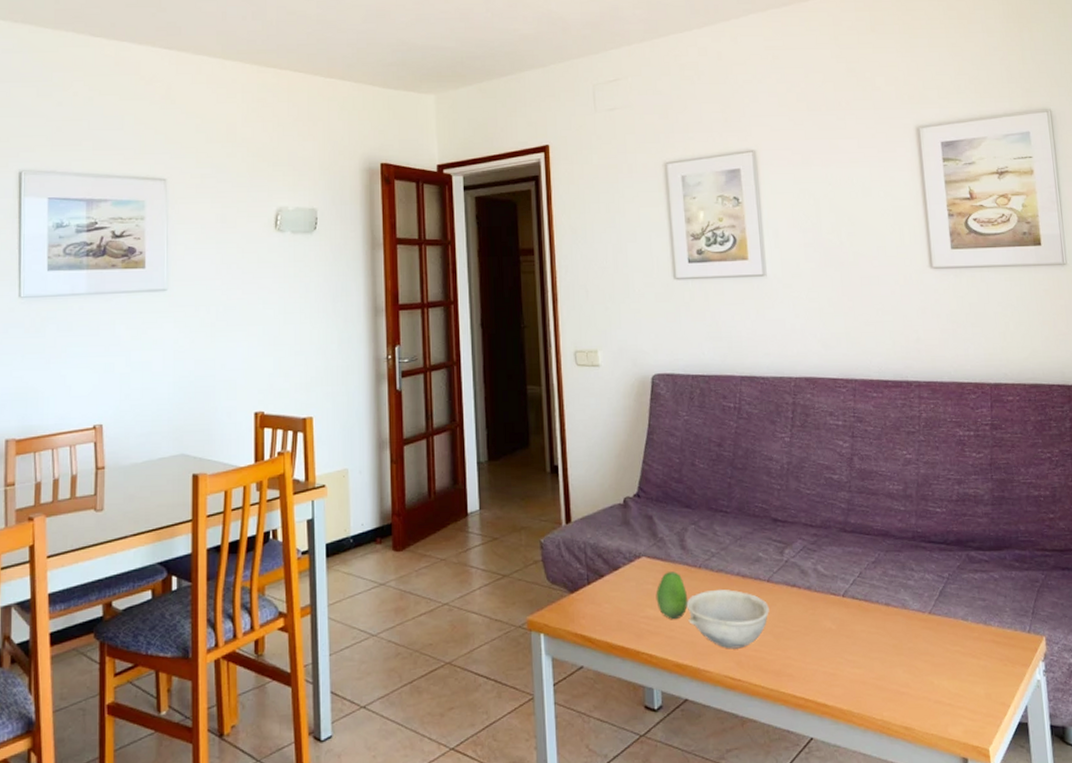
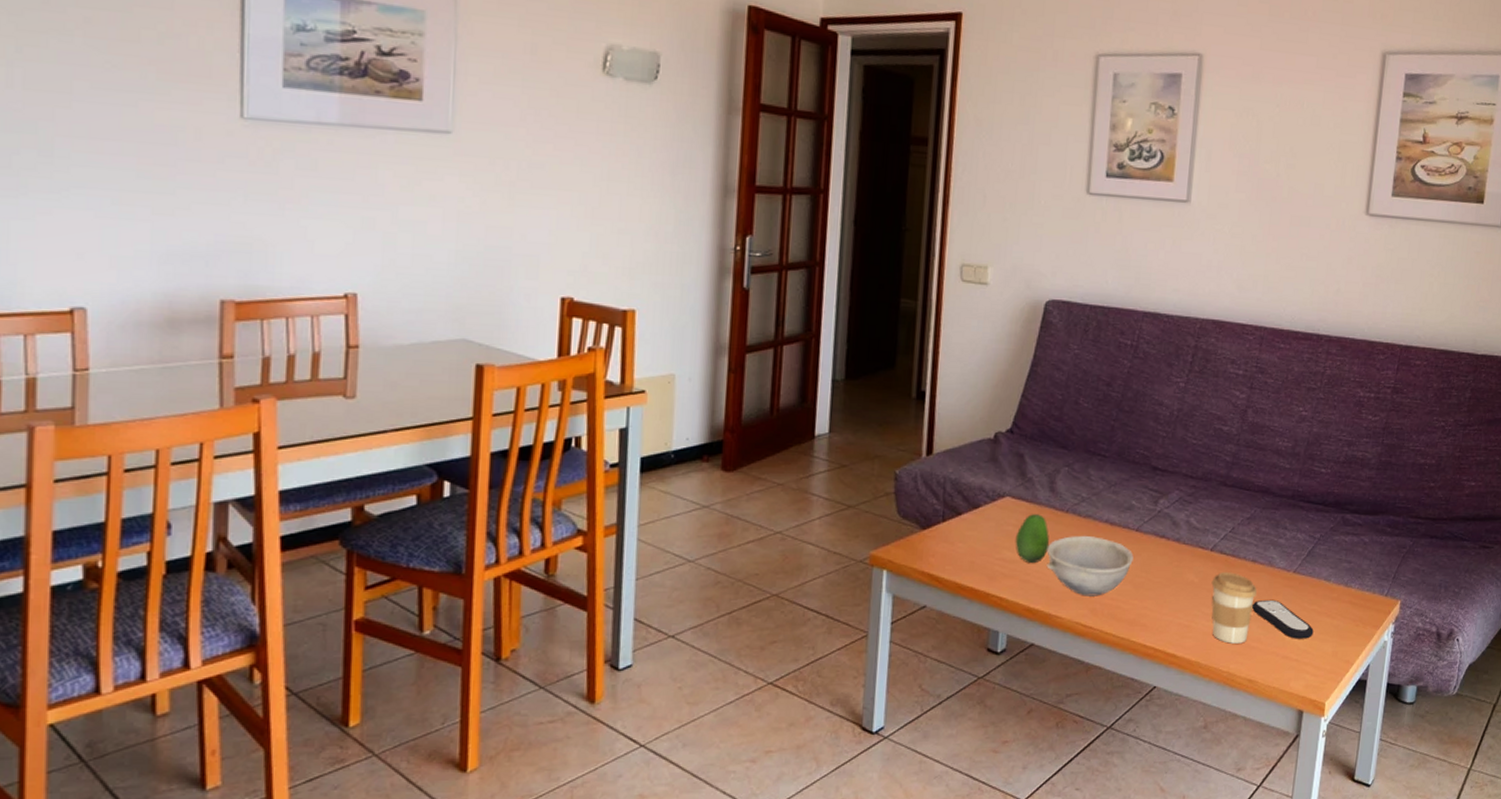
coffee cup: none [849,617,897,690] -> present [1211,572,1258,644]
remote control: none [893,642,962,682] -> present [1251,599,1314,639]

